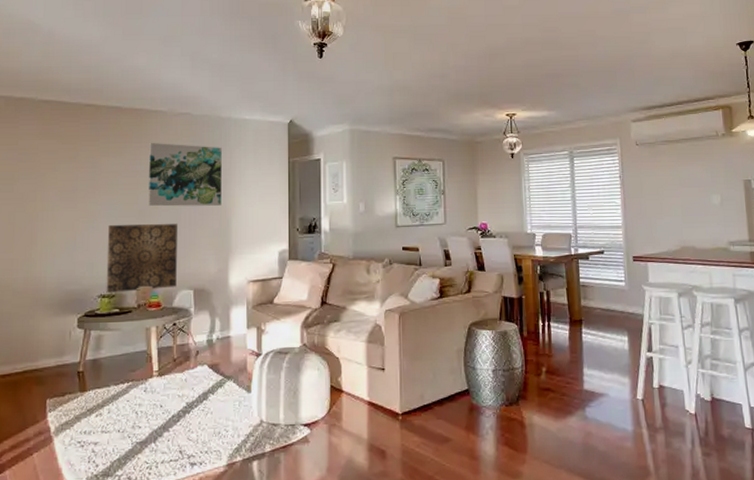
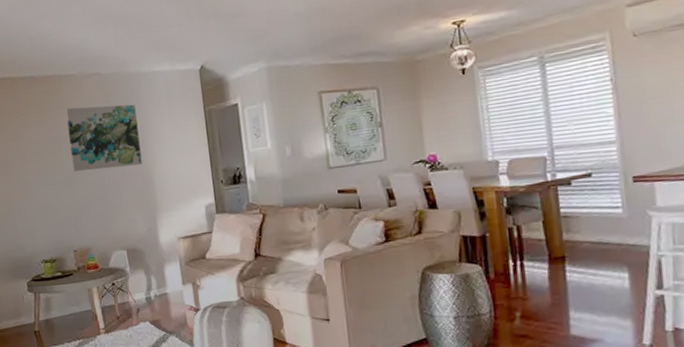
wall art: present [106,224,177,293] -> none [39,187,110,258]

